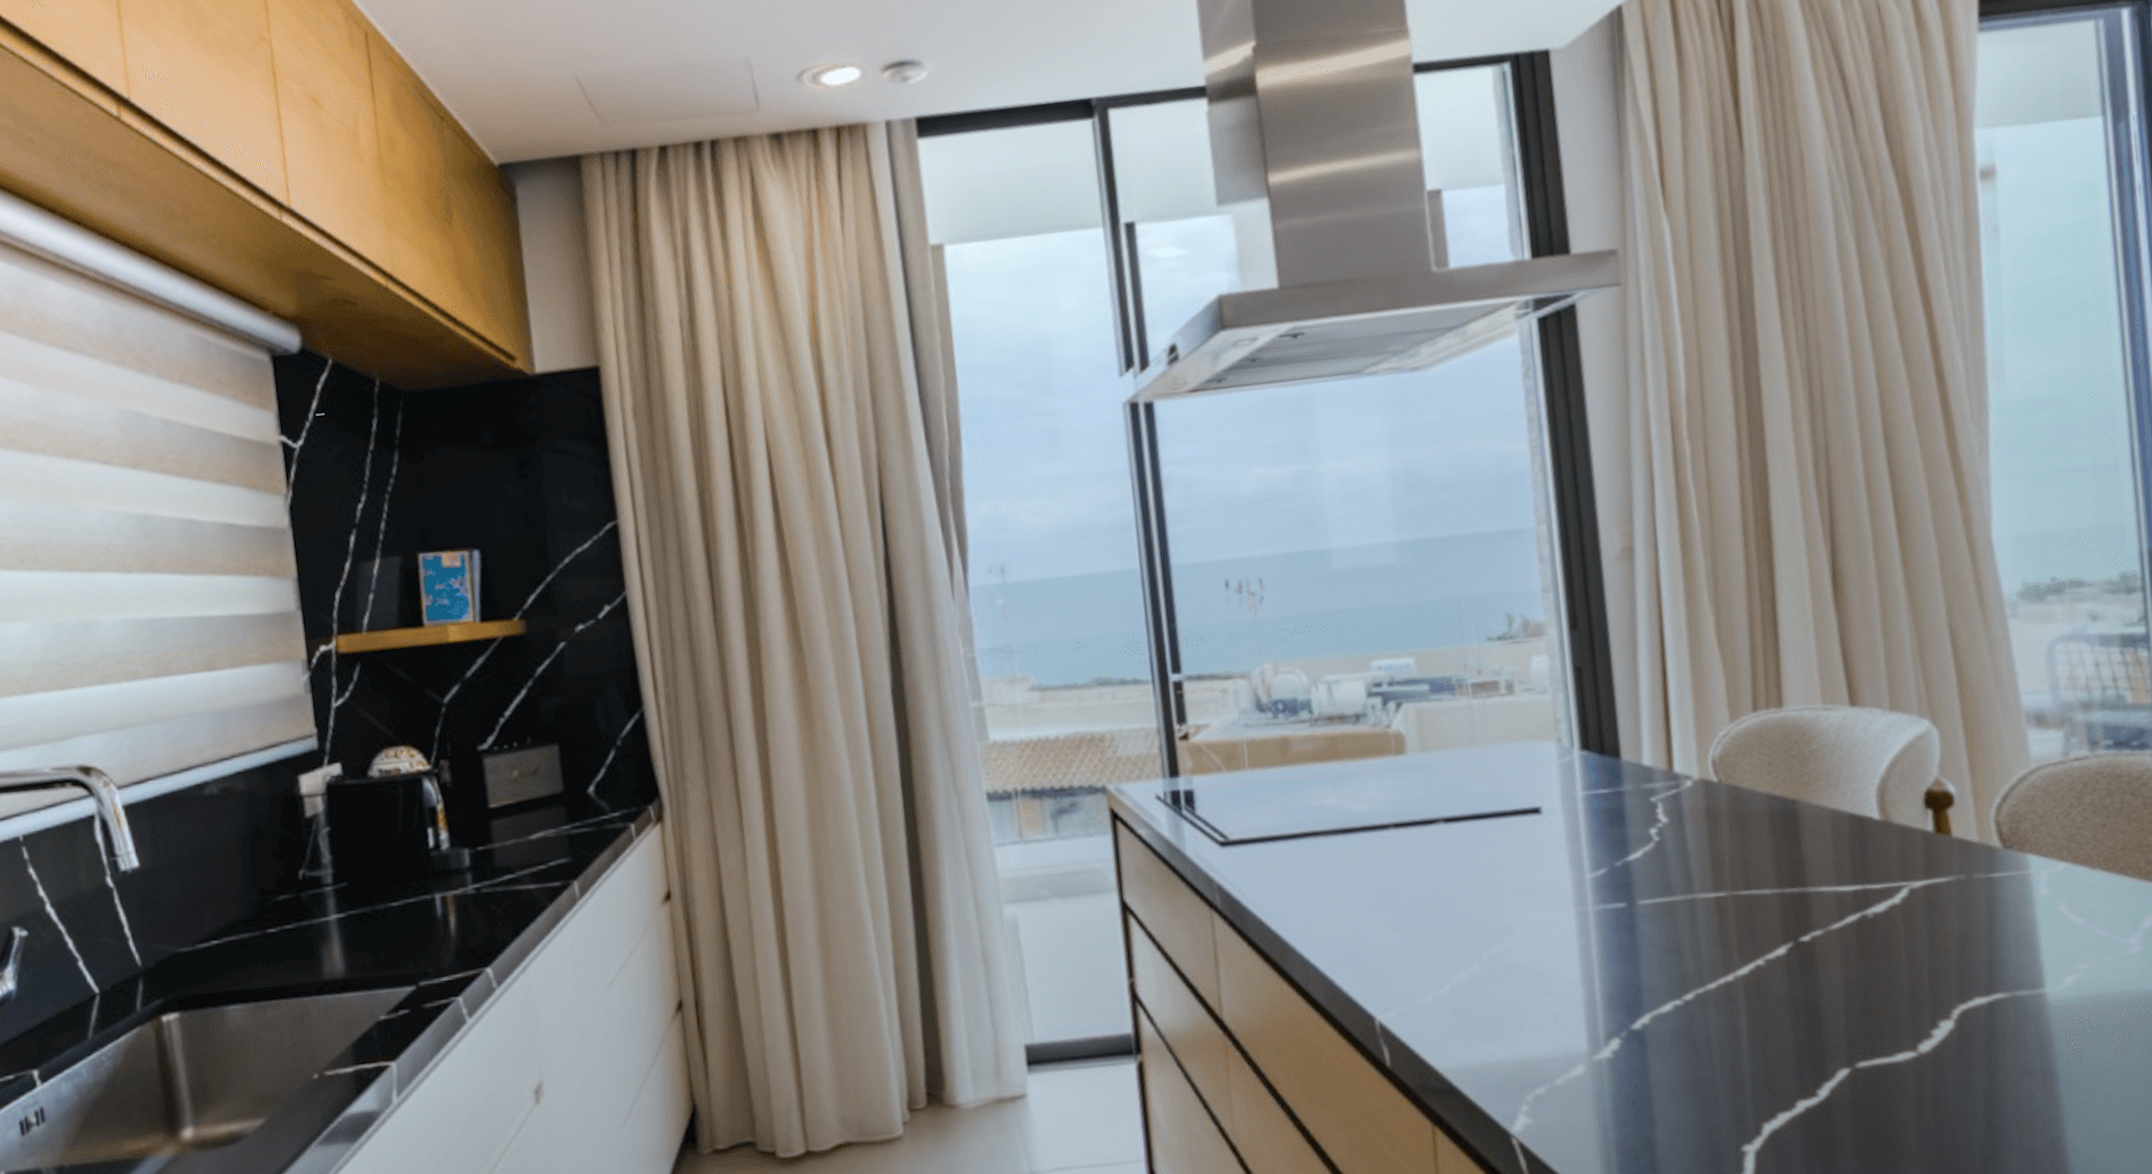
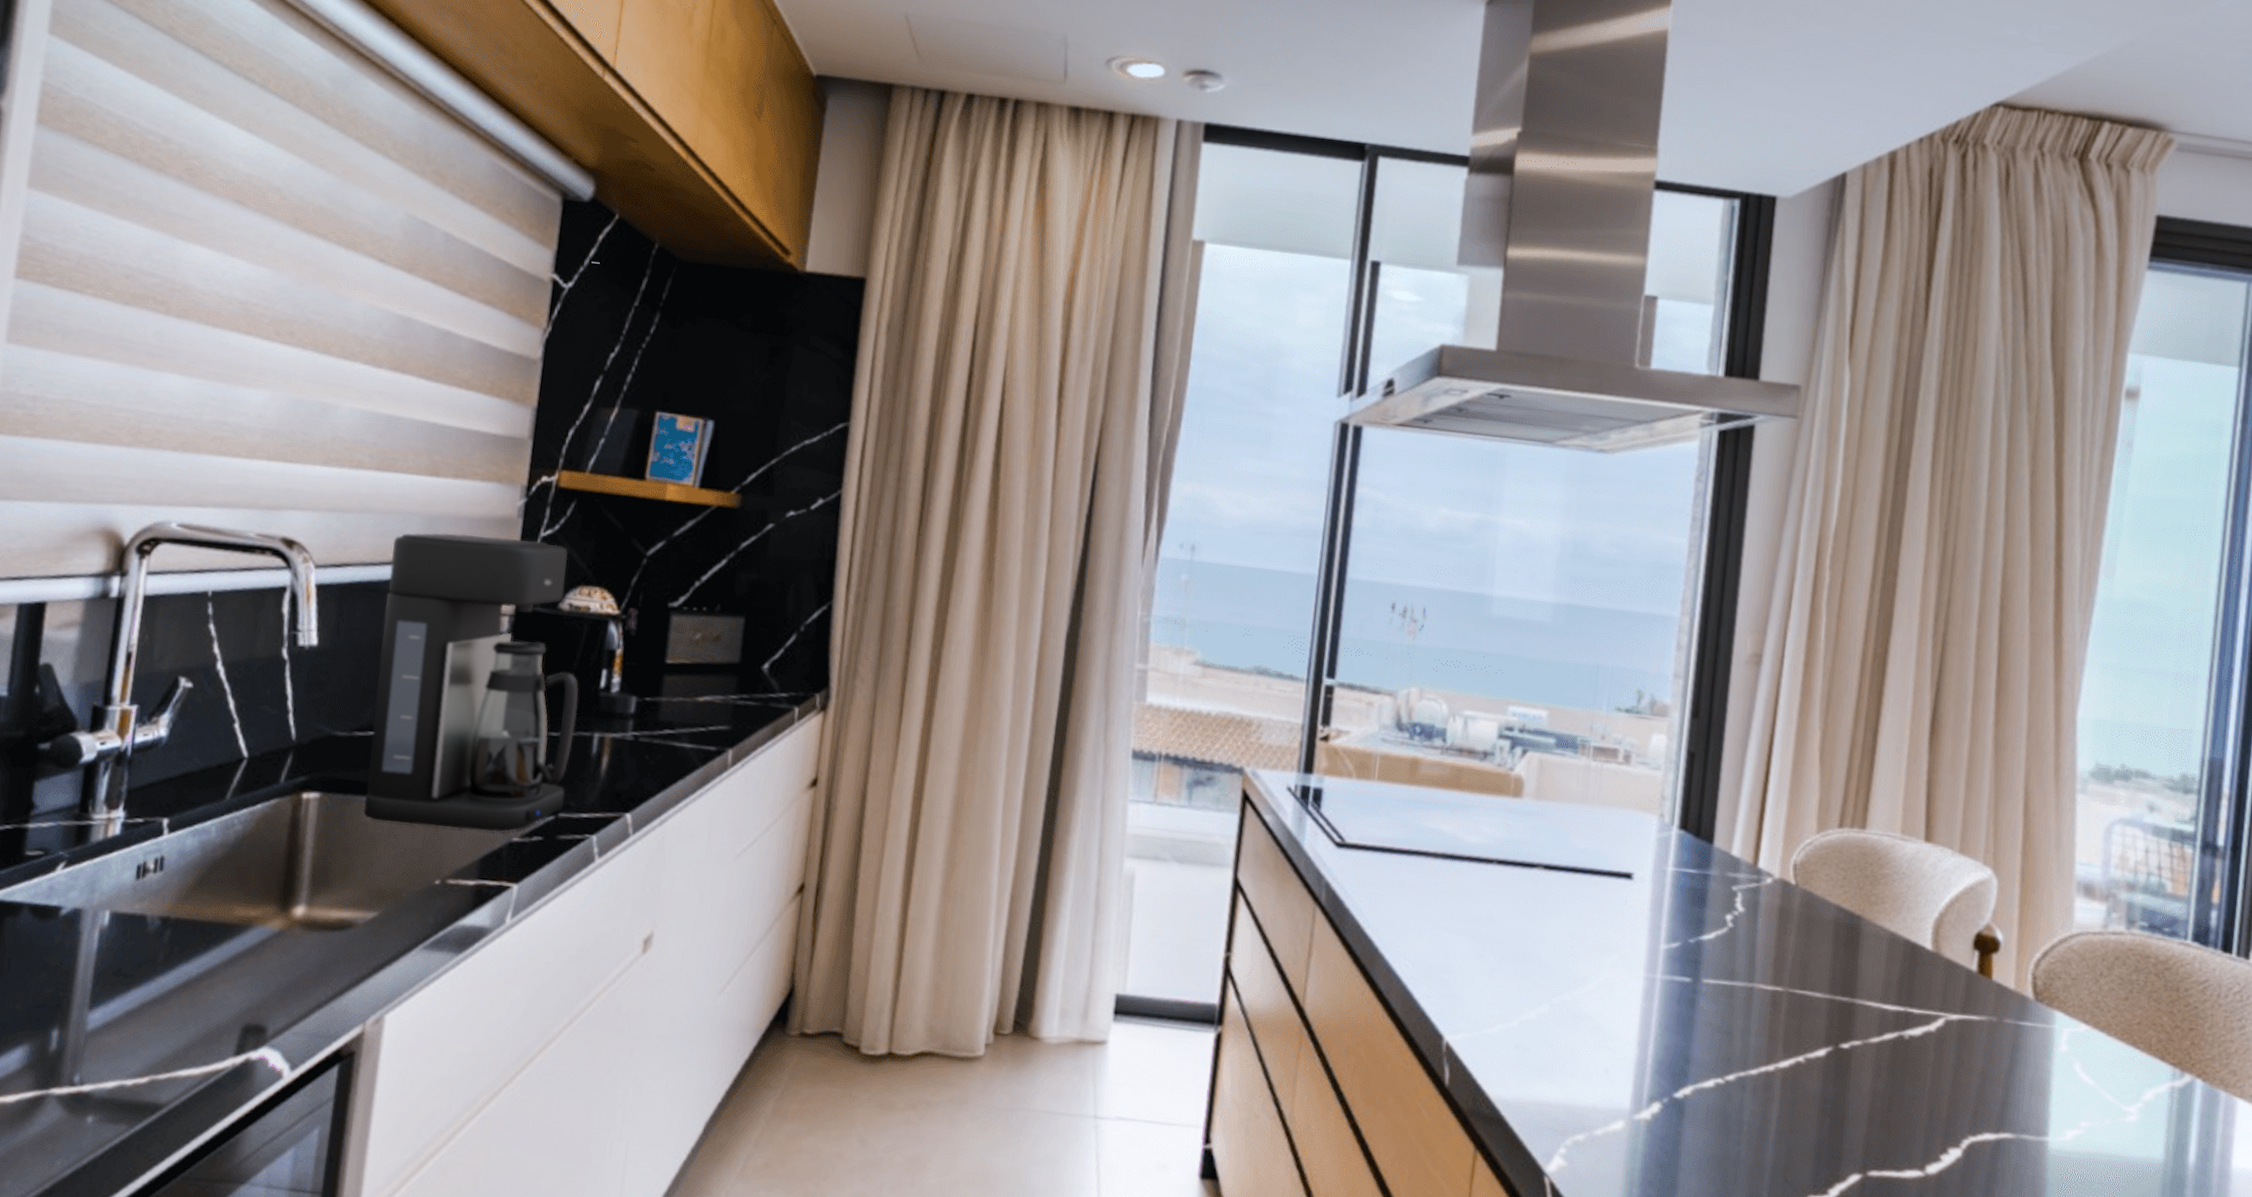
coffee maker: none [188,712,423,1029] -> present [363,533,580,832]

